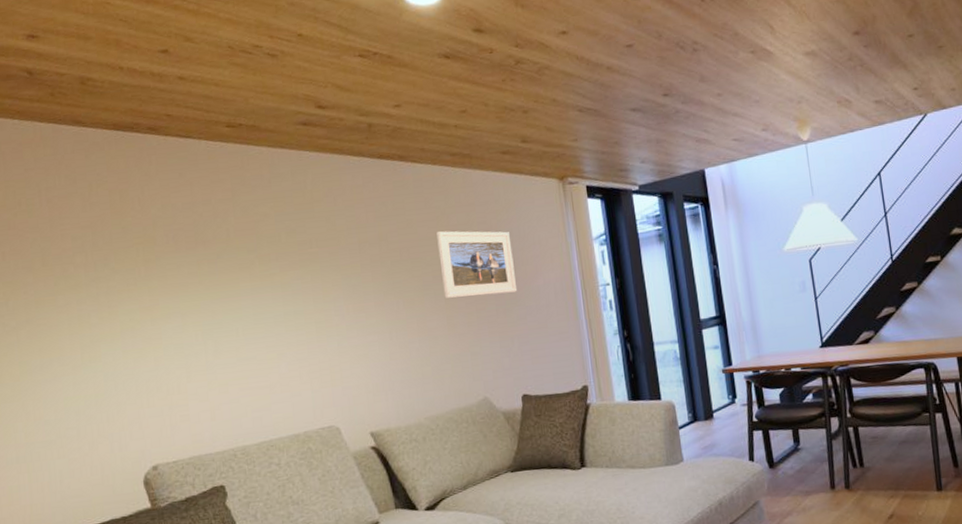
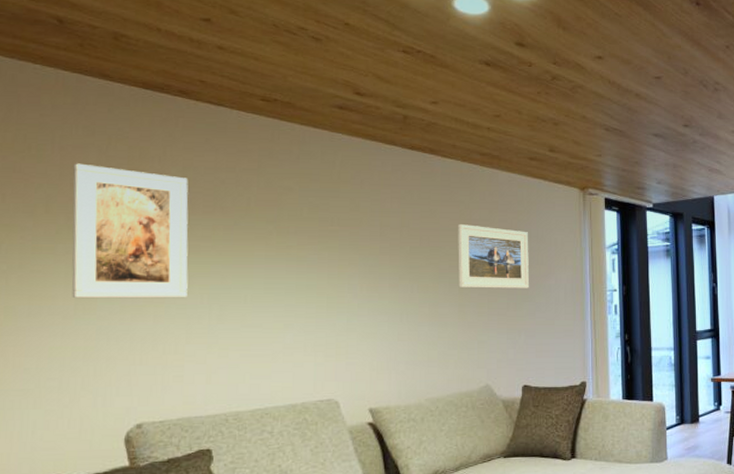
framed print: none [61,213,183,347] -> present [72,163,189,299]

